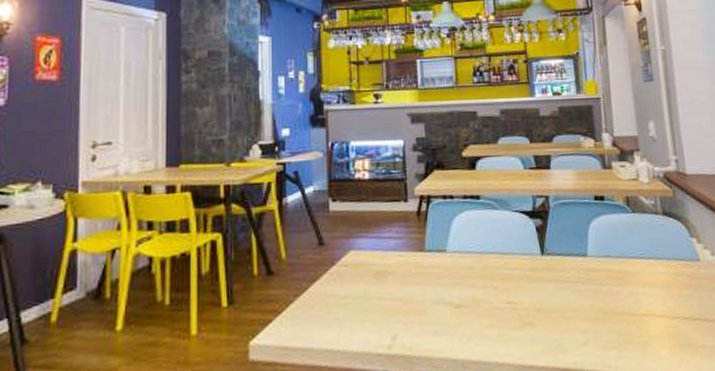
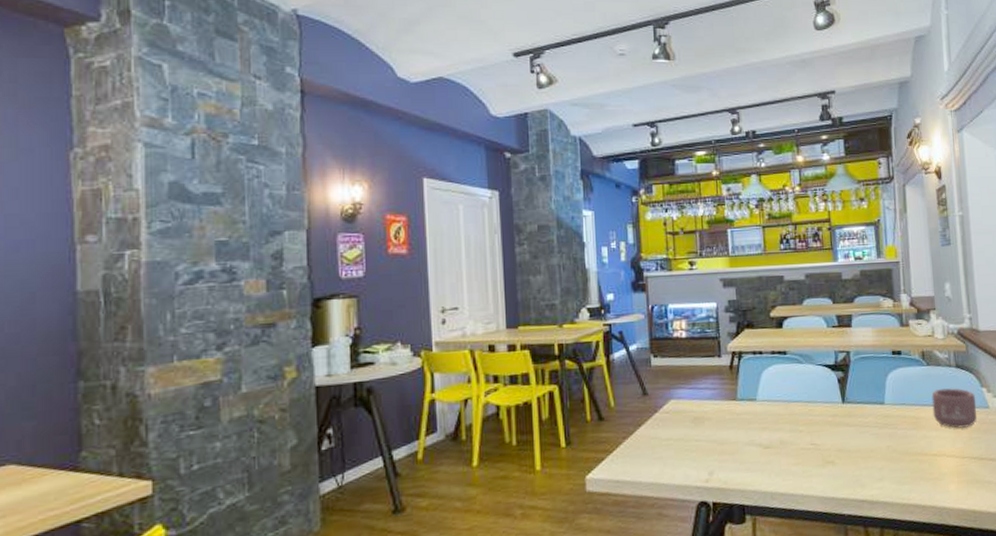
mug: none [638,238,688,284] -> present [931,388,977,428]

